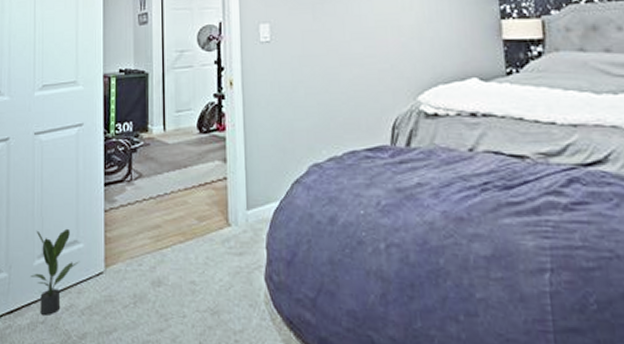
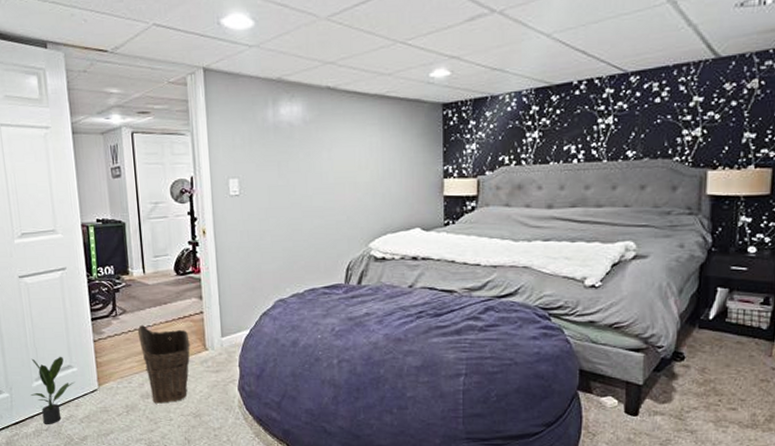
wicker basket: none [153,191,211,294] -> present [137,324,190,404]

